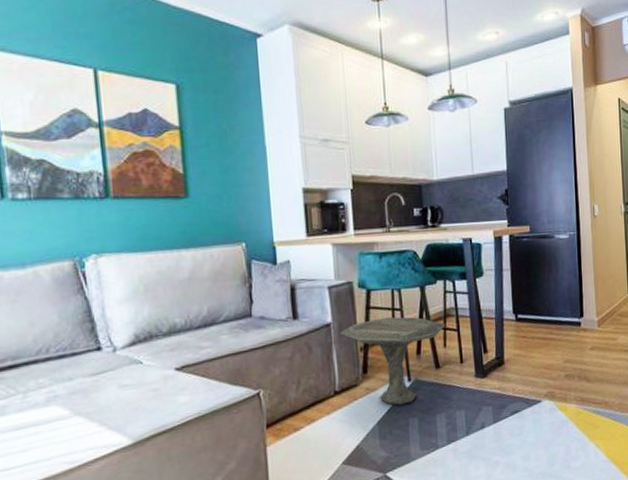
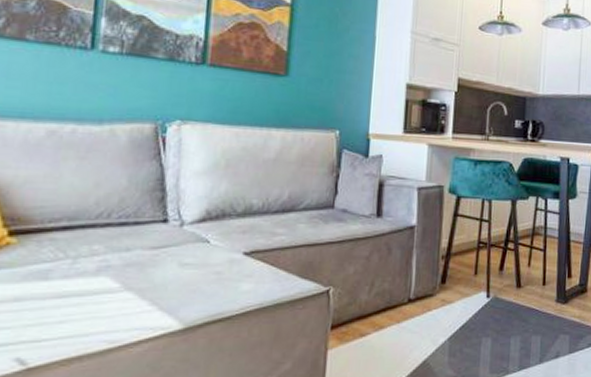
side table: present [340,316,446,406] -> none [423,227,532,322]

